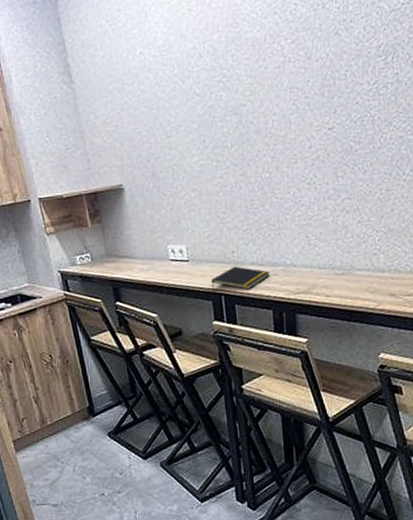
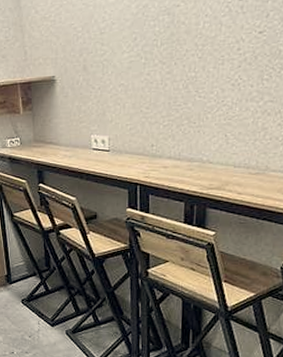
notepad: present [211,266,271,291] -> none [129,159,186,181]

